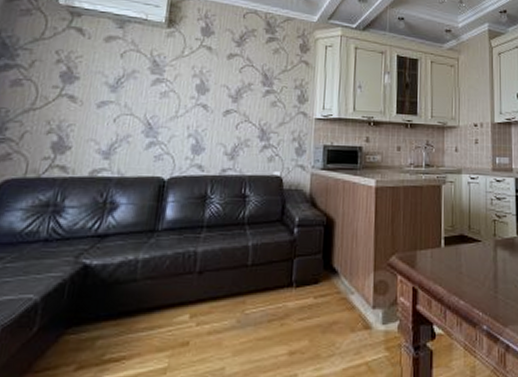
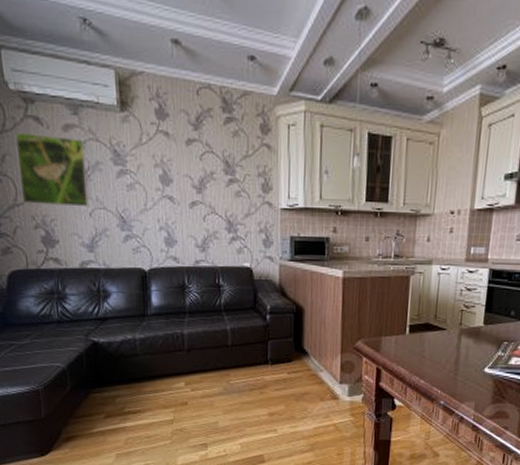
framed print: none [41,40,125,113] -> present [14,131,89,207]

